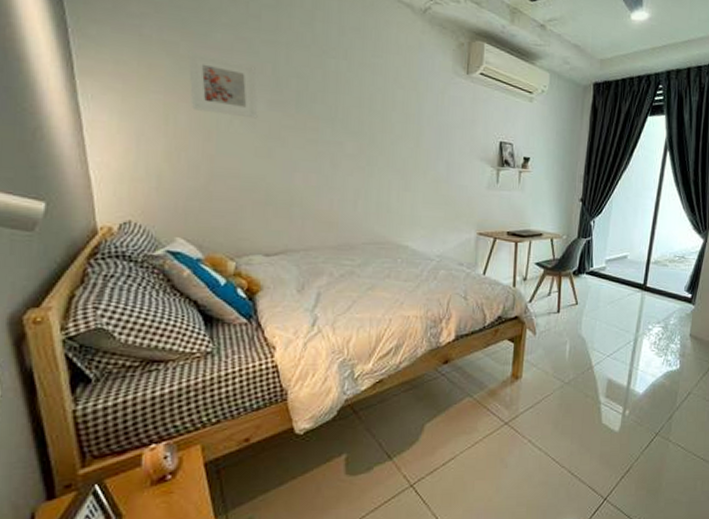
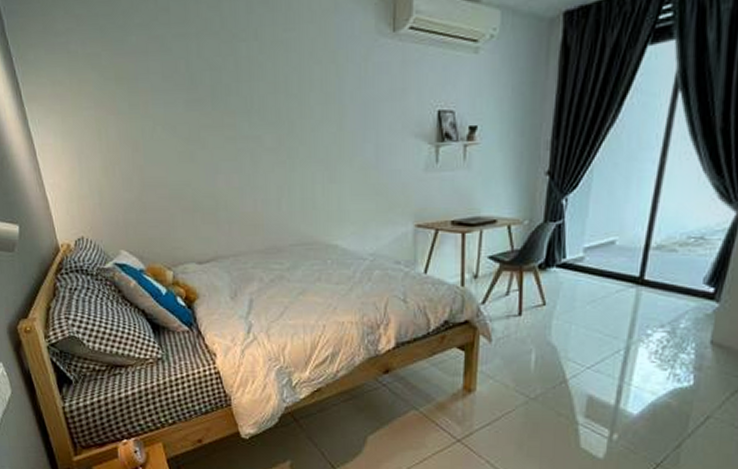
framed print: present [188,51,258,119] -> none [109,60,177,123]

